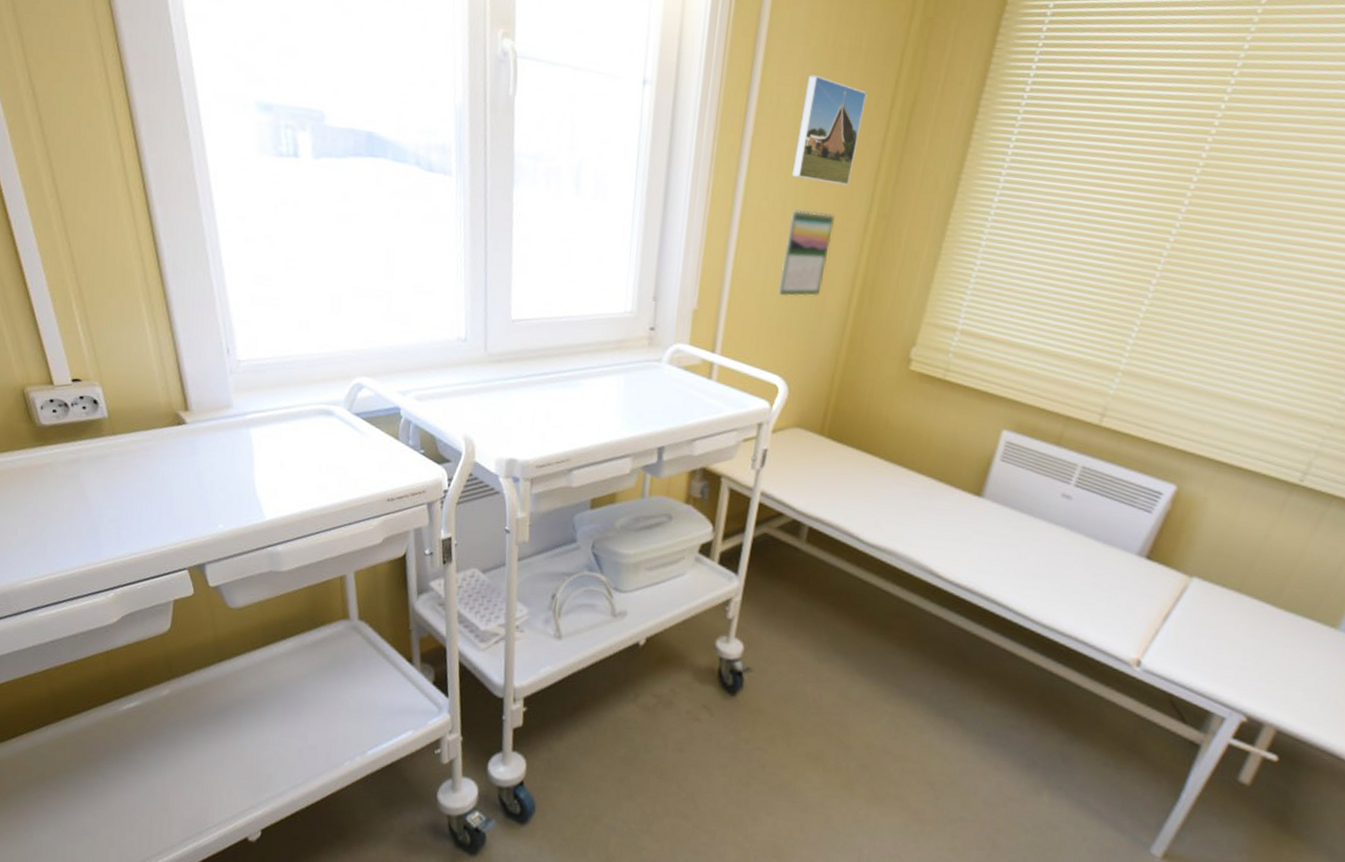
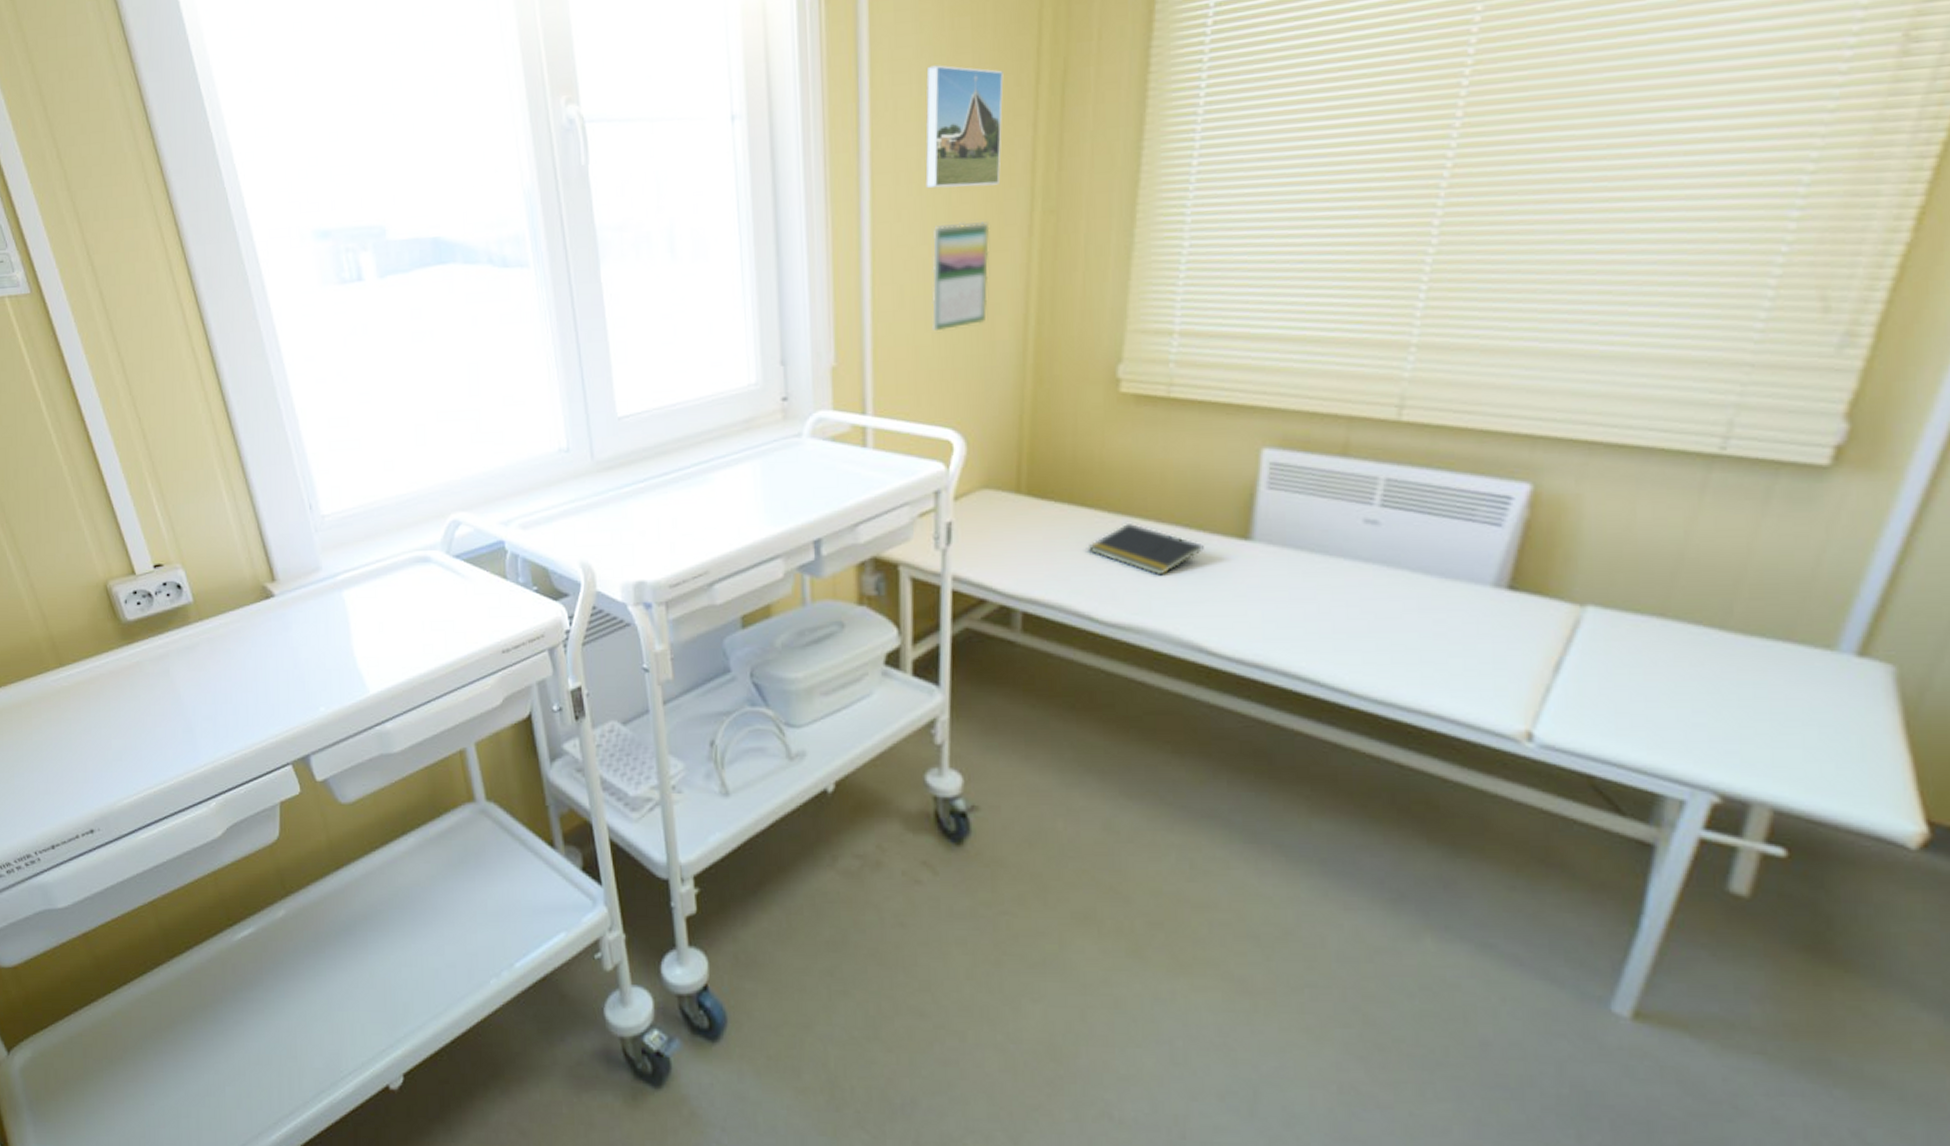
notepad: none [865,470,948,514] -> present [1087,522,1204,576]

